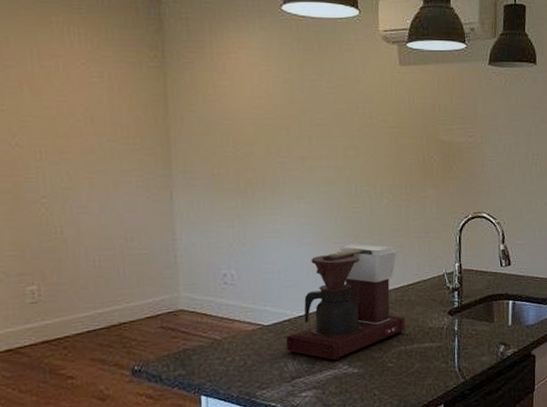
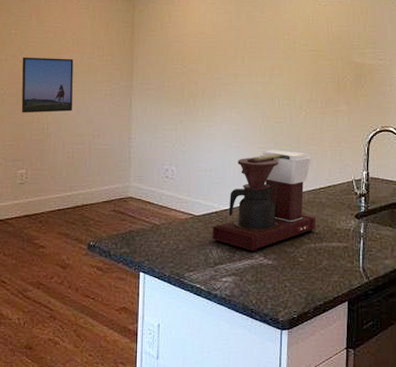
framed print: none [15,141,93,215] -> present [21,57,74,113]

